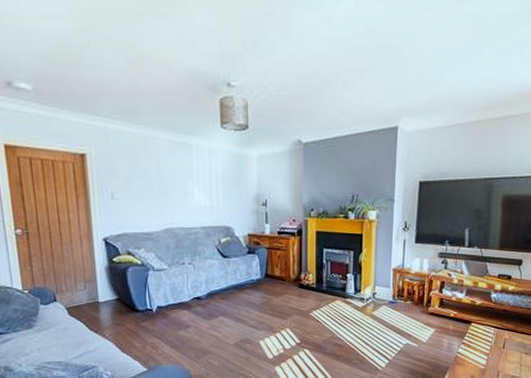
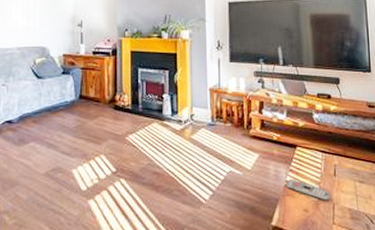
remote control: none [457,351,497,369] -> present [286,179,331,201]

